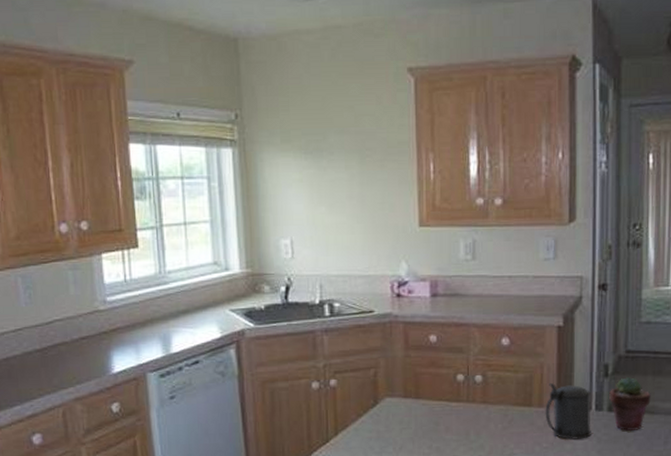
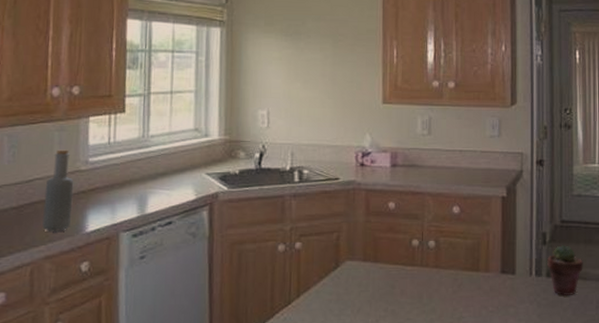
bottle: none [66,289,96,373] -> present [42,149,74,231]
beer stein: present [545,383,591,440] -> none [491,250,532,304]

